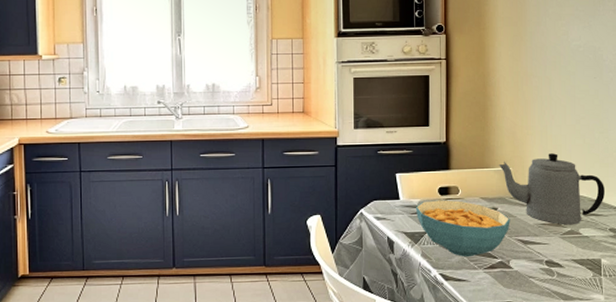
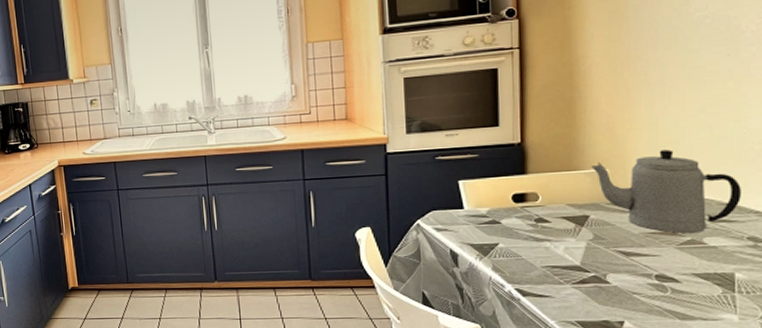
cereal bowl: present [415,200,510,257] -> none [483,207,607,271]

